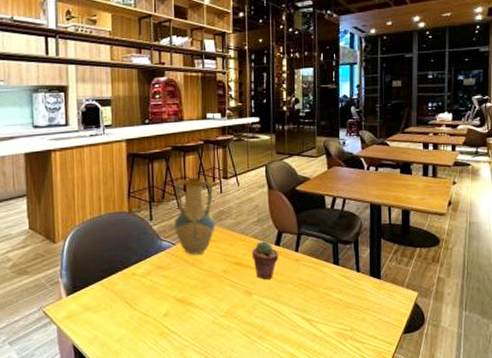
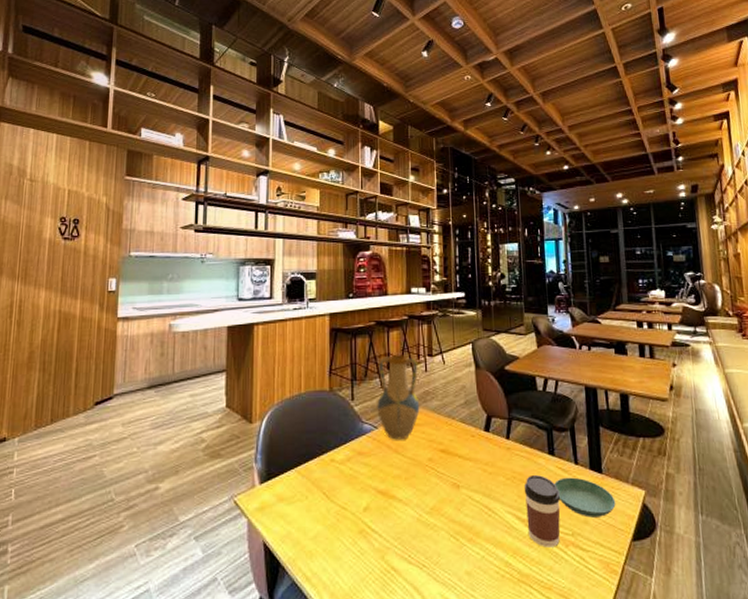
potted succulent: present [251,240,279,280] -> none [459,425,489,471]
coffee cup: none [309,282,343,341] -> present [523,475,561,548]
saucer: none [337,283,391,316] -> present [554,477,616,518]

